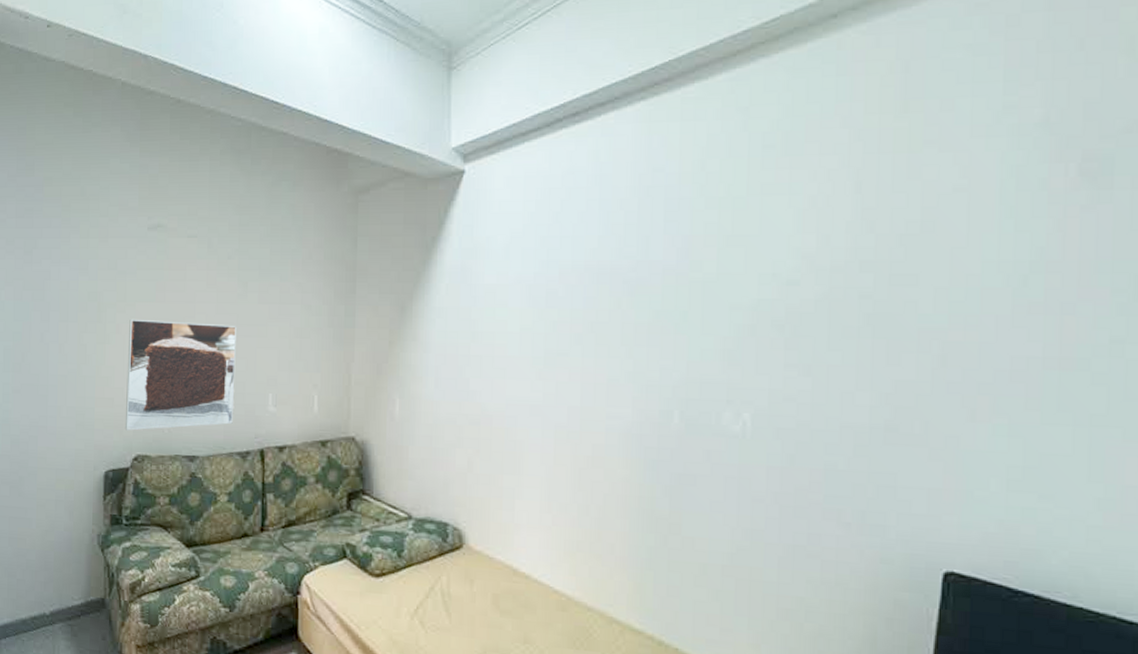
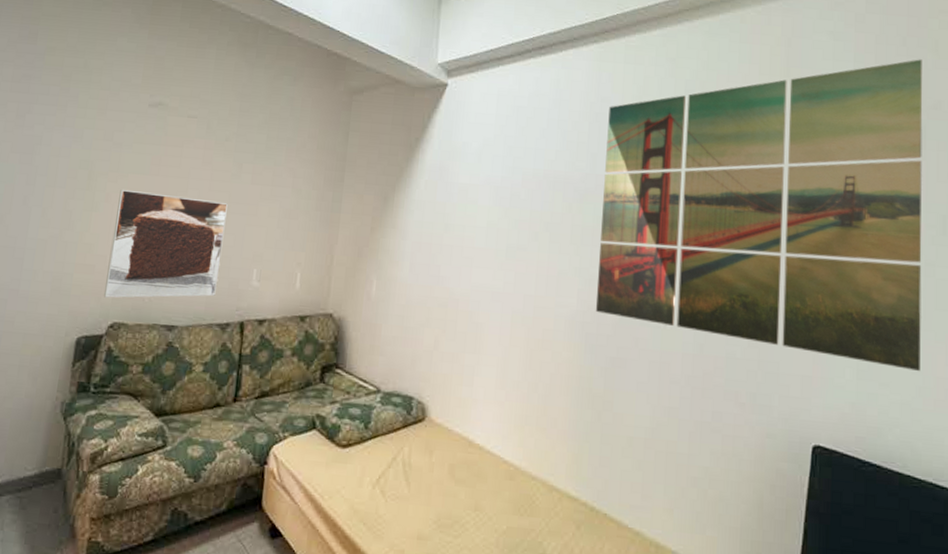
wall art: none [655,66,1110,480] -> present [595,59,923,372]

